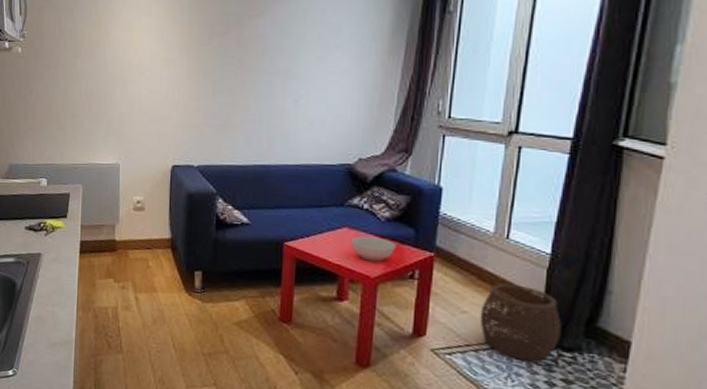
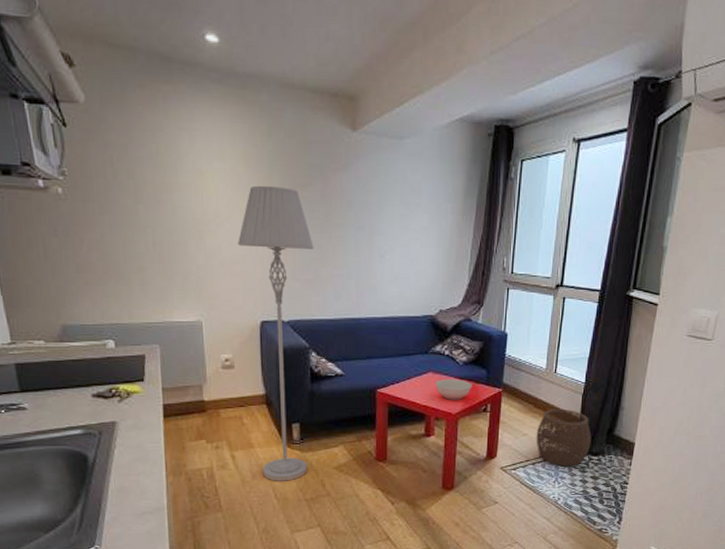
floor lamp: none [157,35,227,332] -> present [238,185,314,481]

